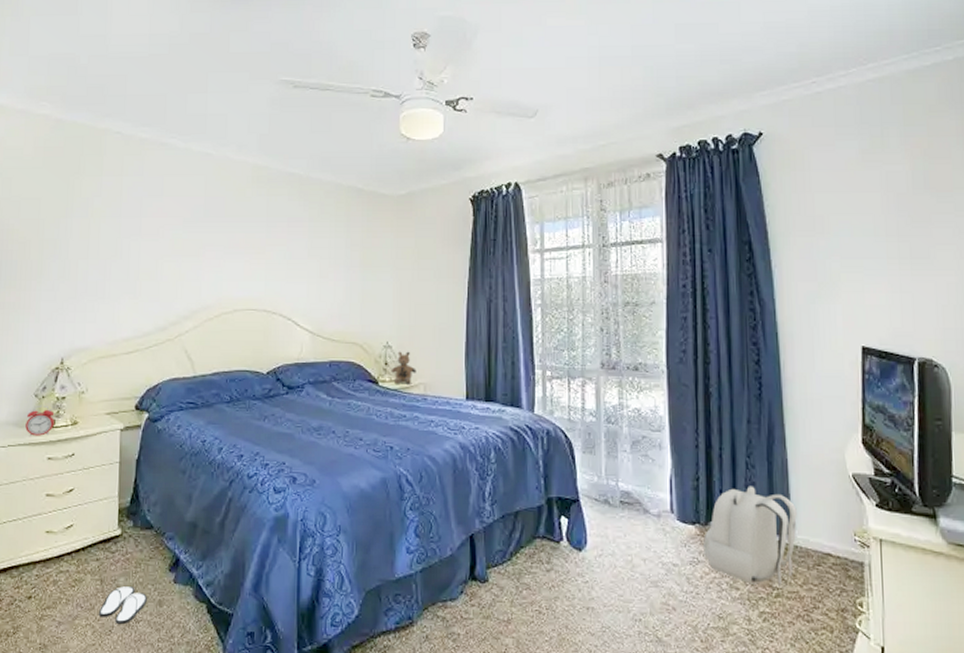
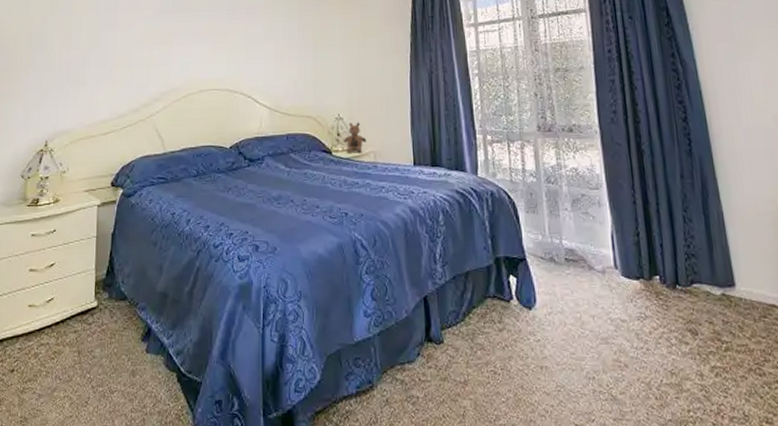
alarm clock: present [25,405,55,437] -> none [12,185,39,216]
slippers: present [98,586,147,624] -> none [75,357,121,395]
backpack: present [704,486,797,587] -> none [649,239,740,340]

